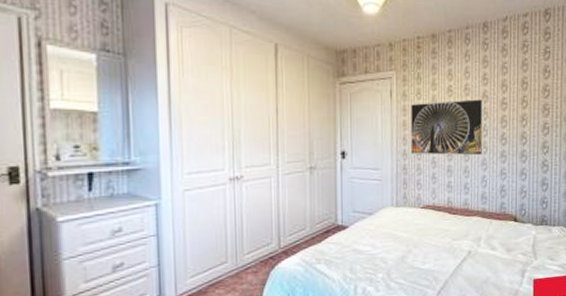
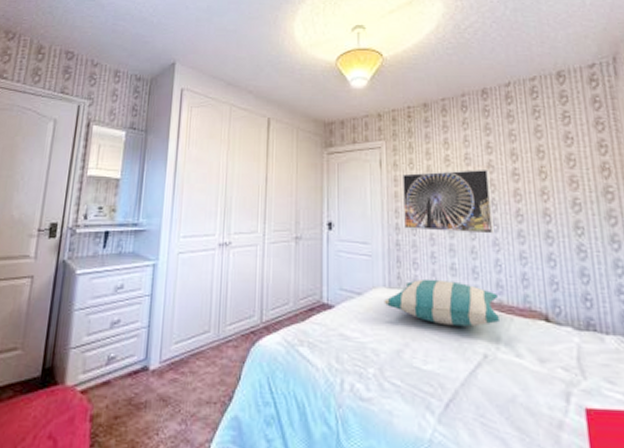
pillow: none [391,196,483,233] -> present [384,278,499,327]

